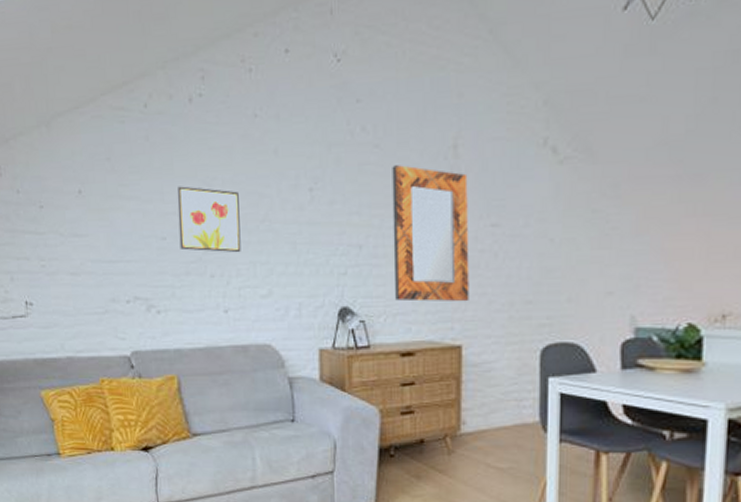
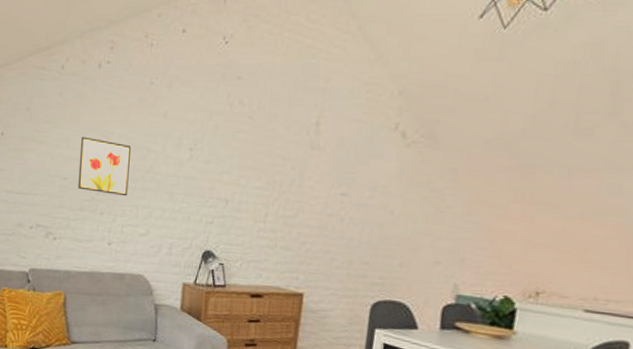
home mirror: present [392,165,469,302] -> none [251,135,326,257]

